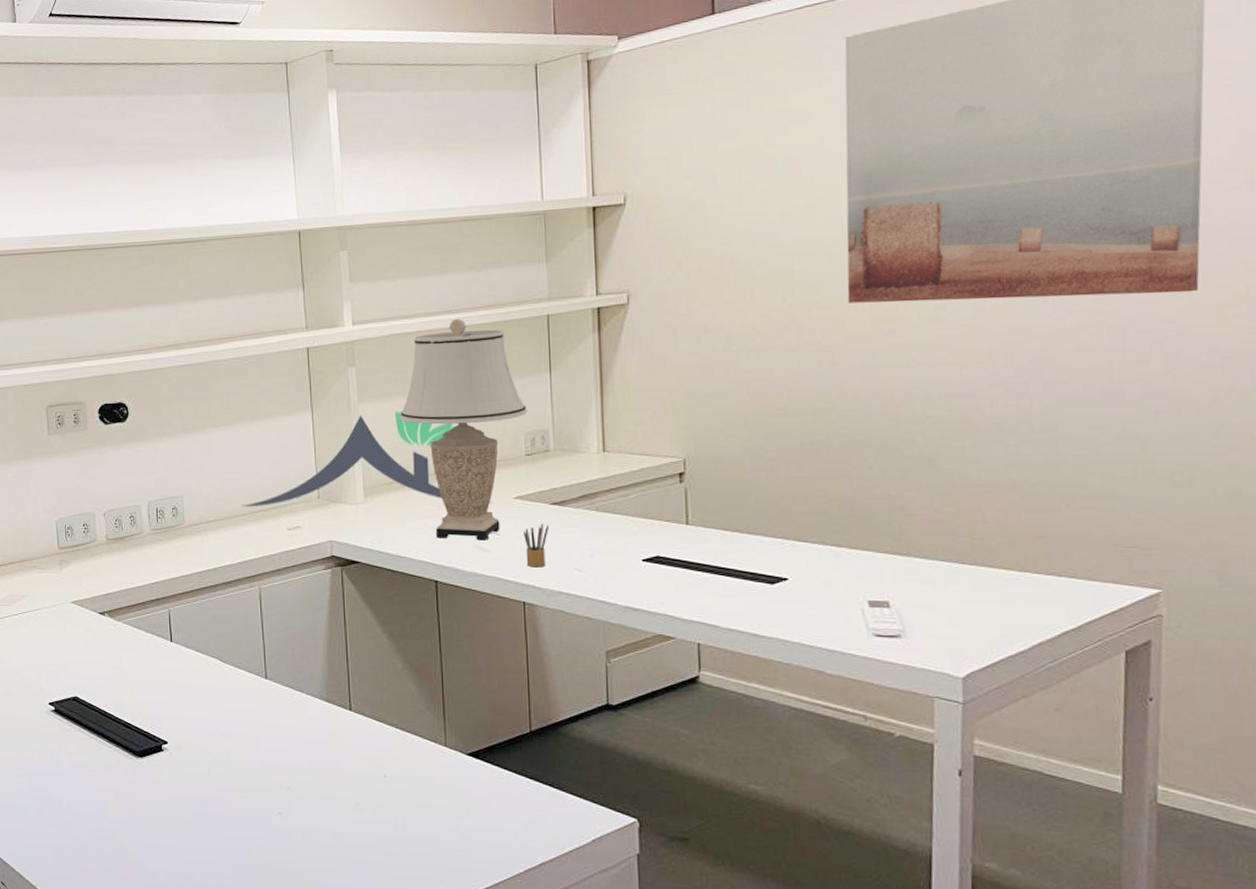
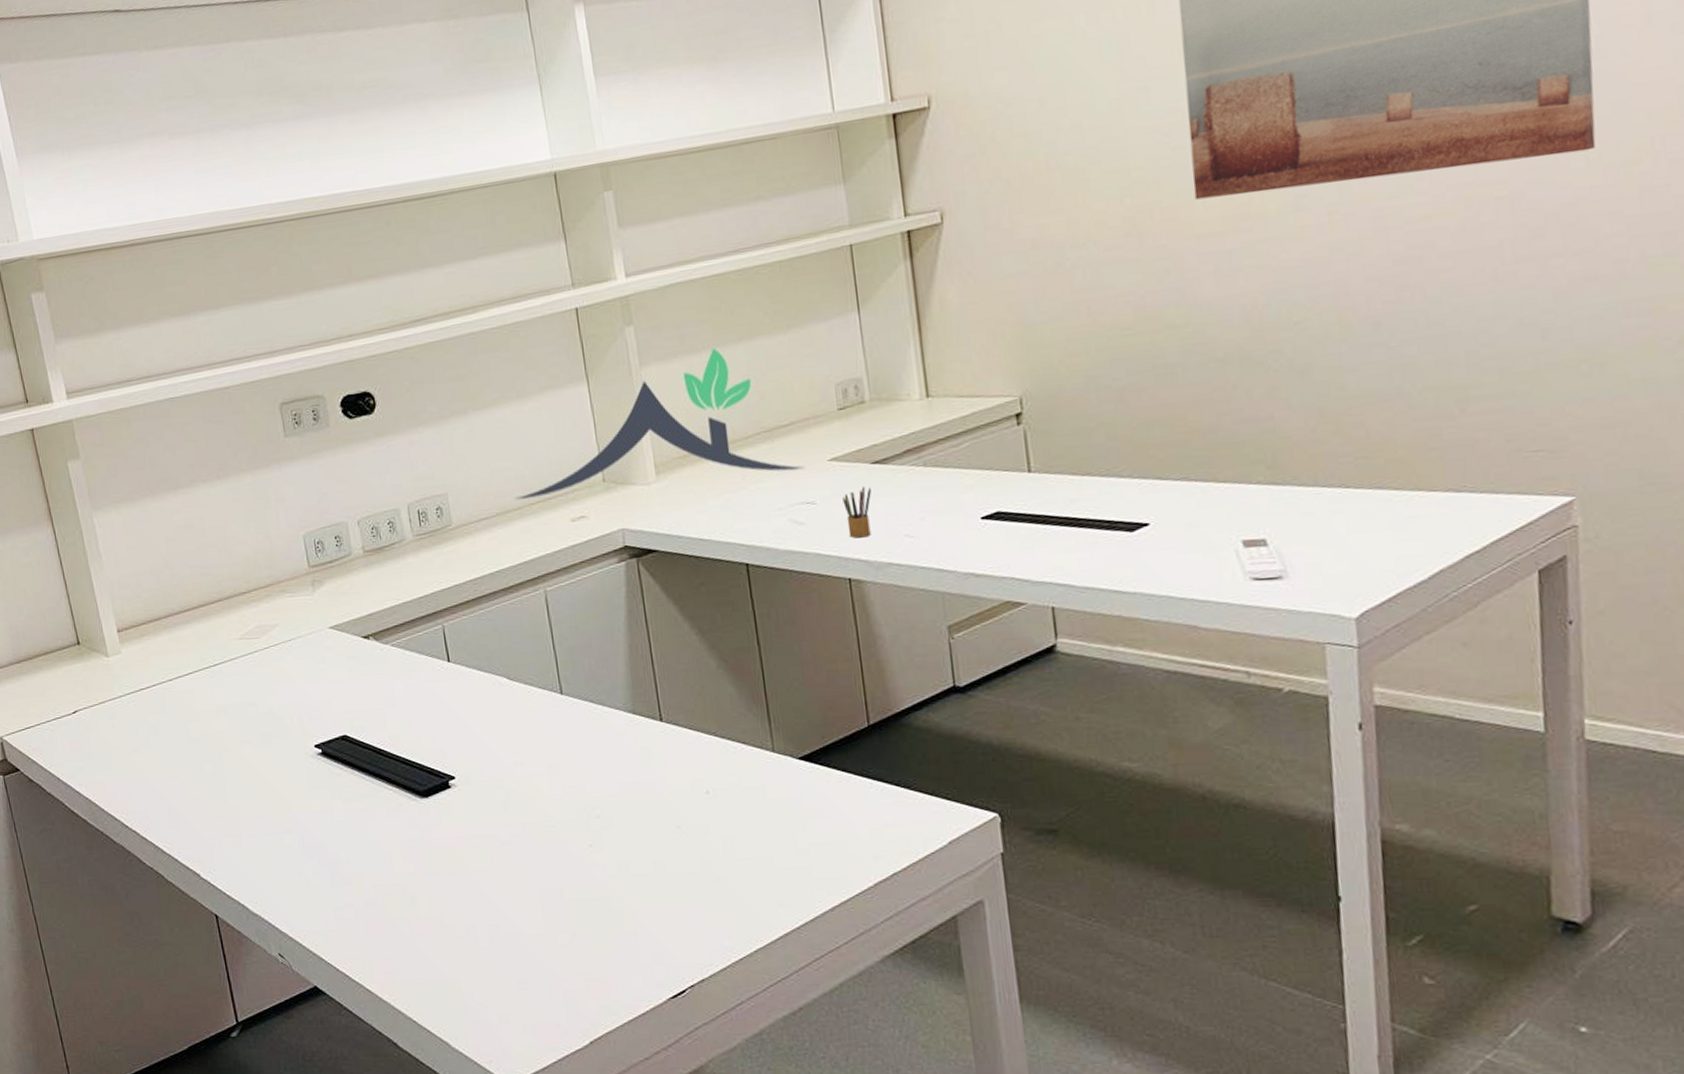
table lamp: present [400,318,528,541] -> none [689,257,836,515]

